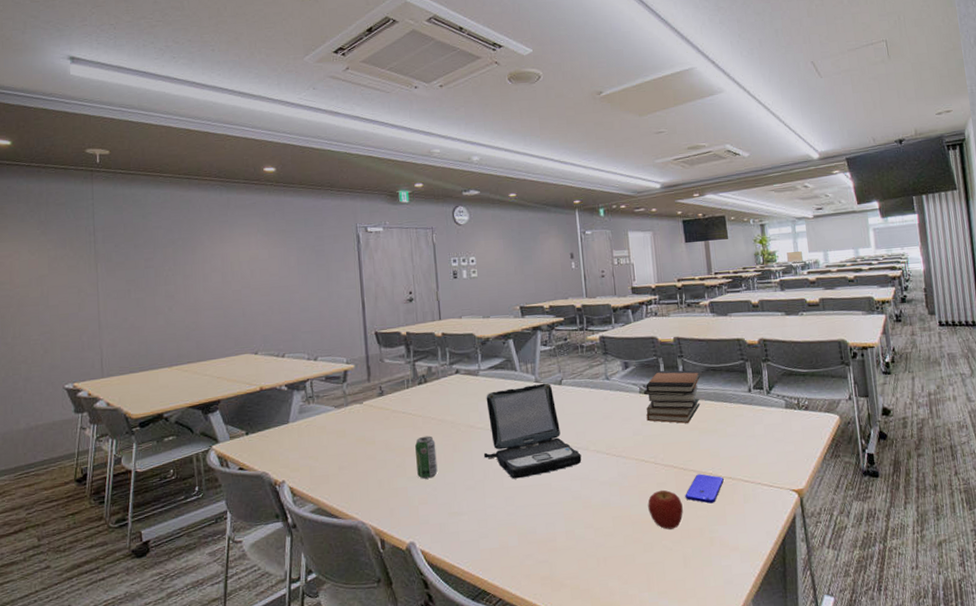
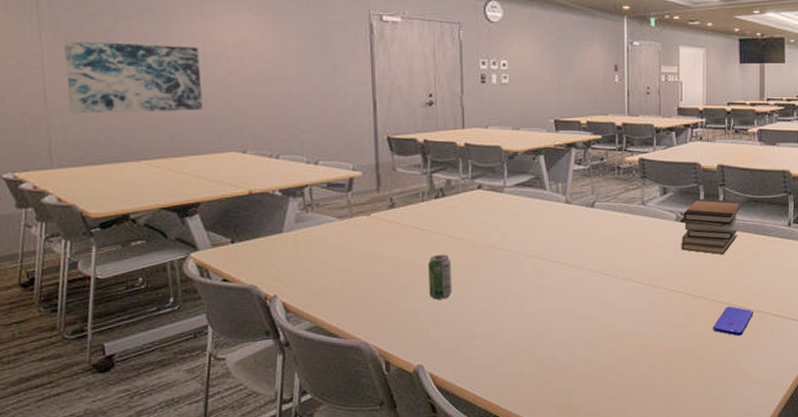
wall art: none [114,266,222,330] -> present [64,41,203,114]
laptop: present [483,383,582,479] -> none [504,204,609,304]
apple: present [648,489,683,530] -> none [674,320,709,360]

